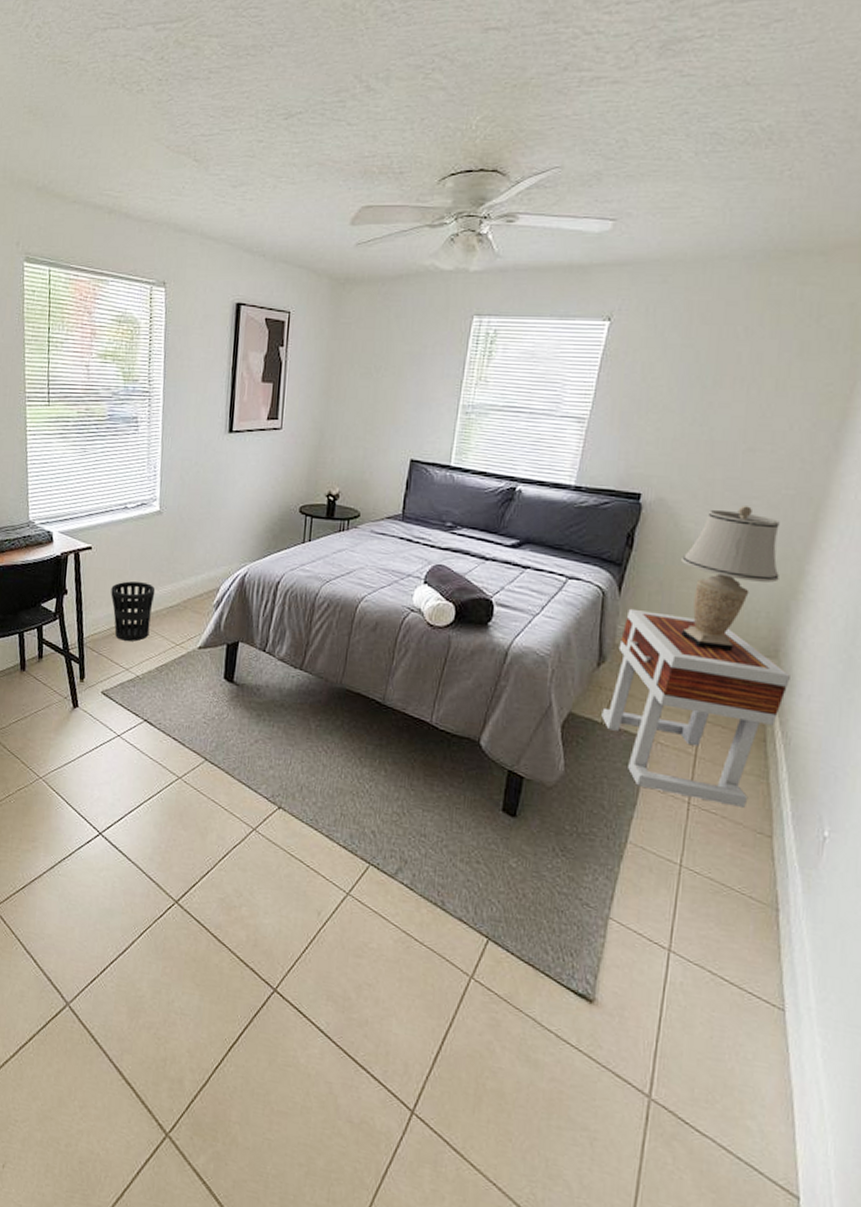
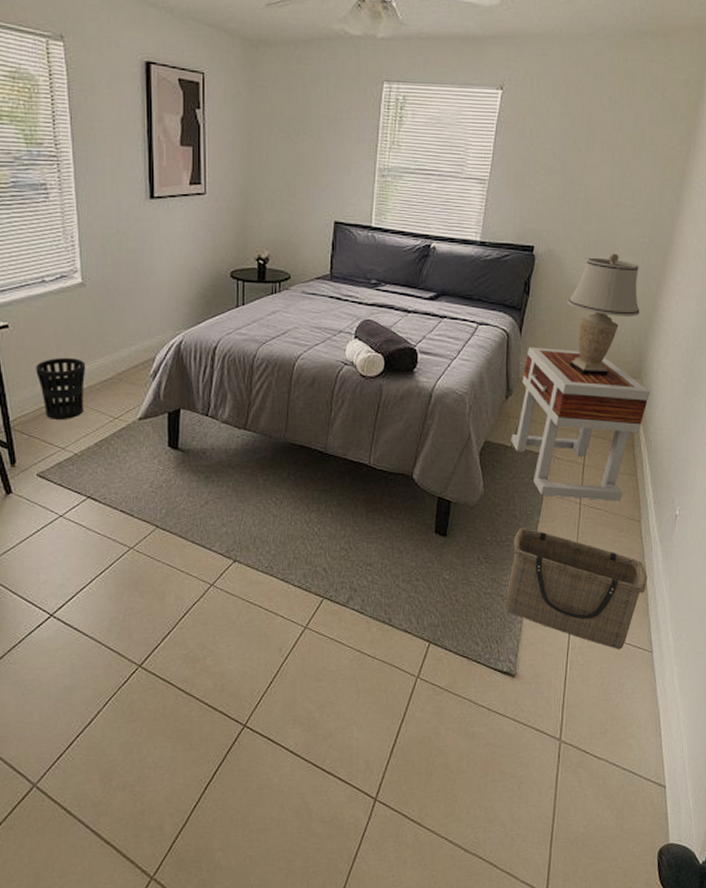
basket: none [585,821,780,999] -> present [505,528,648,650]

